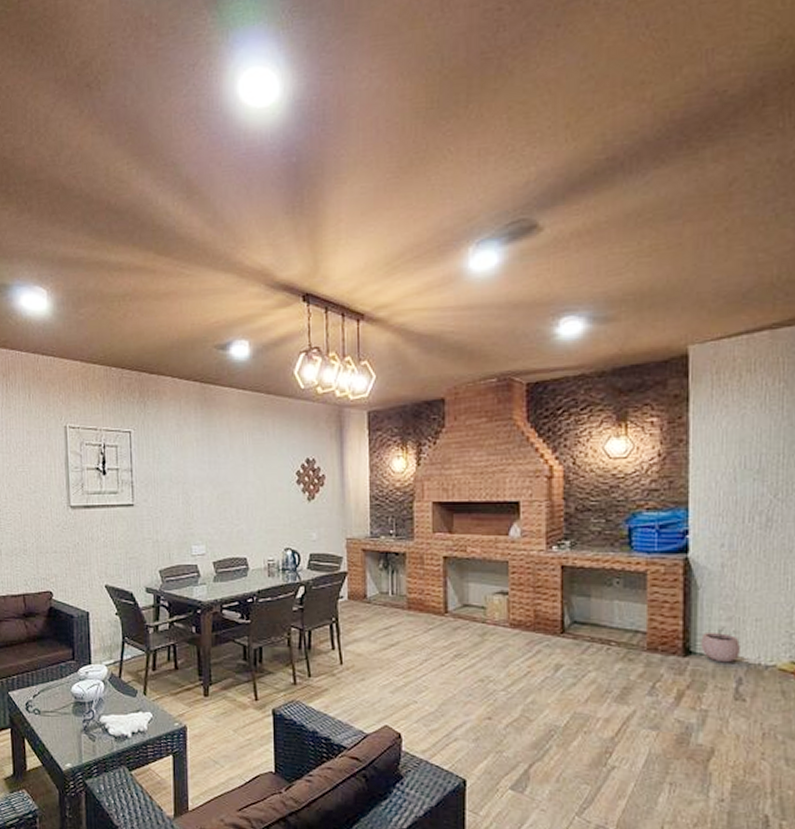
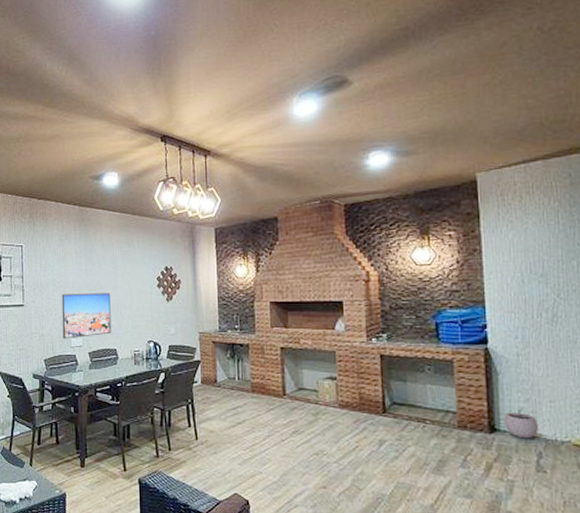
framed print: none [180,490,241,546] -> present [62,293,111,339]

